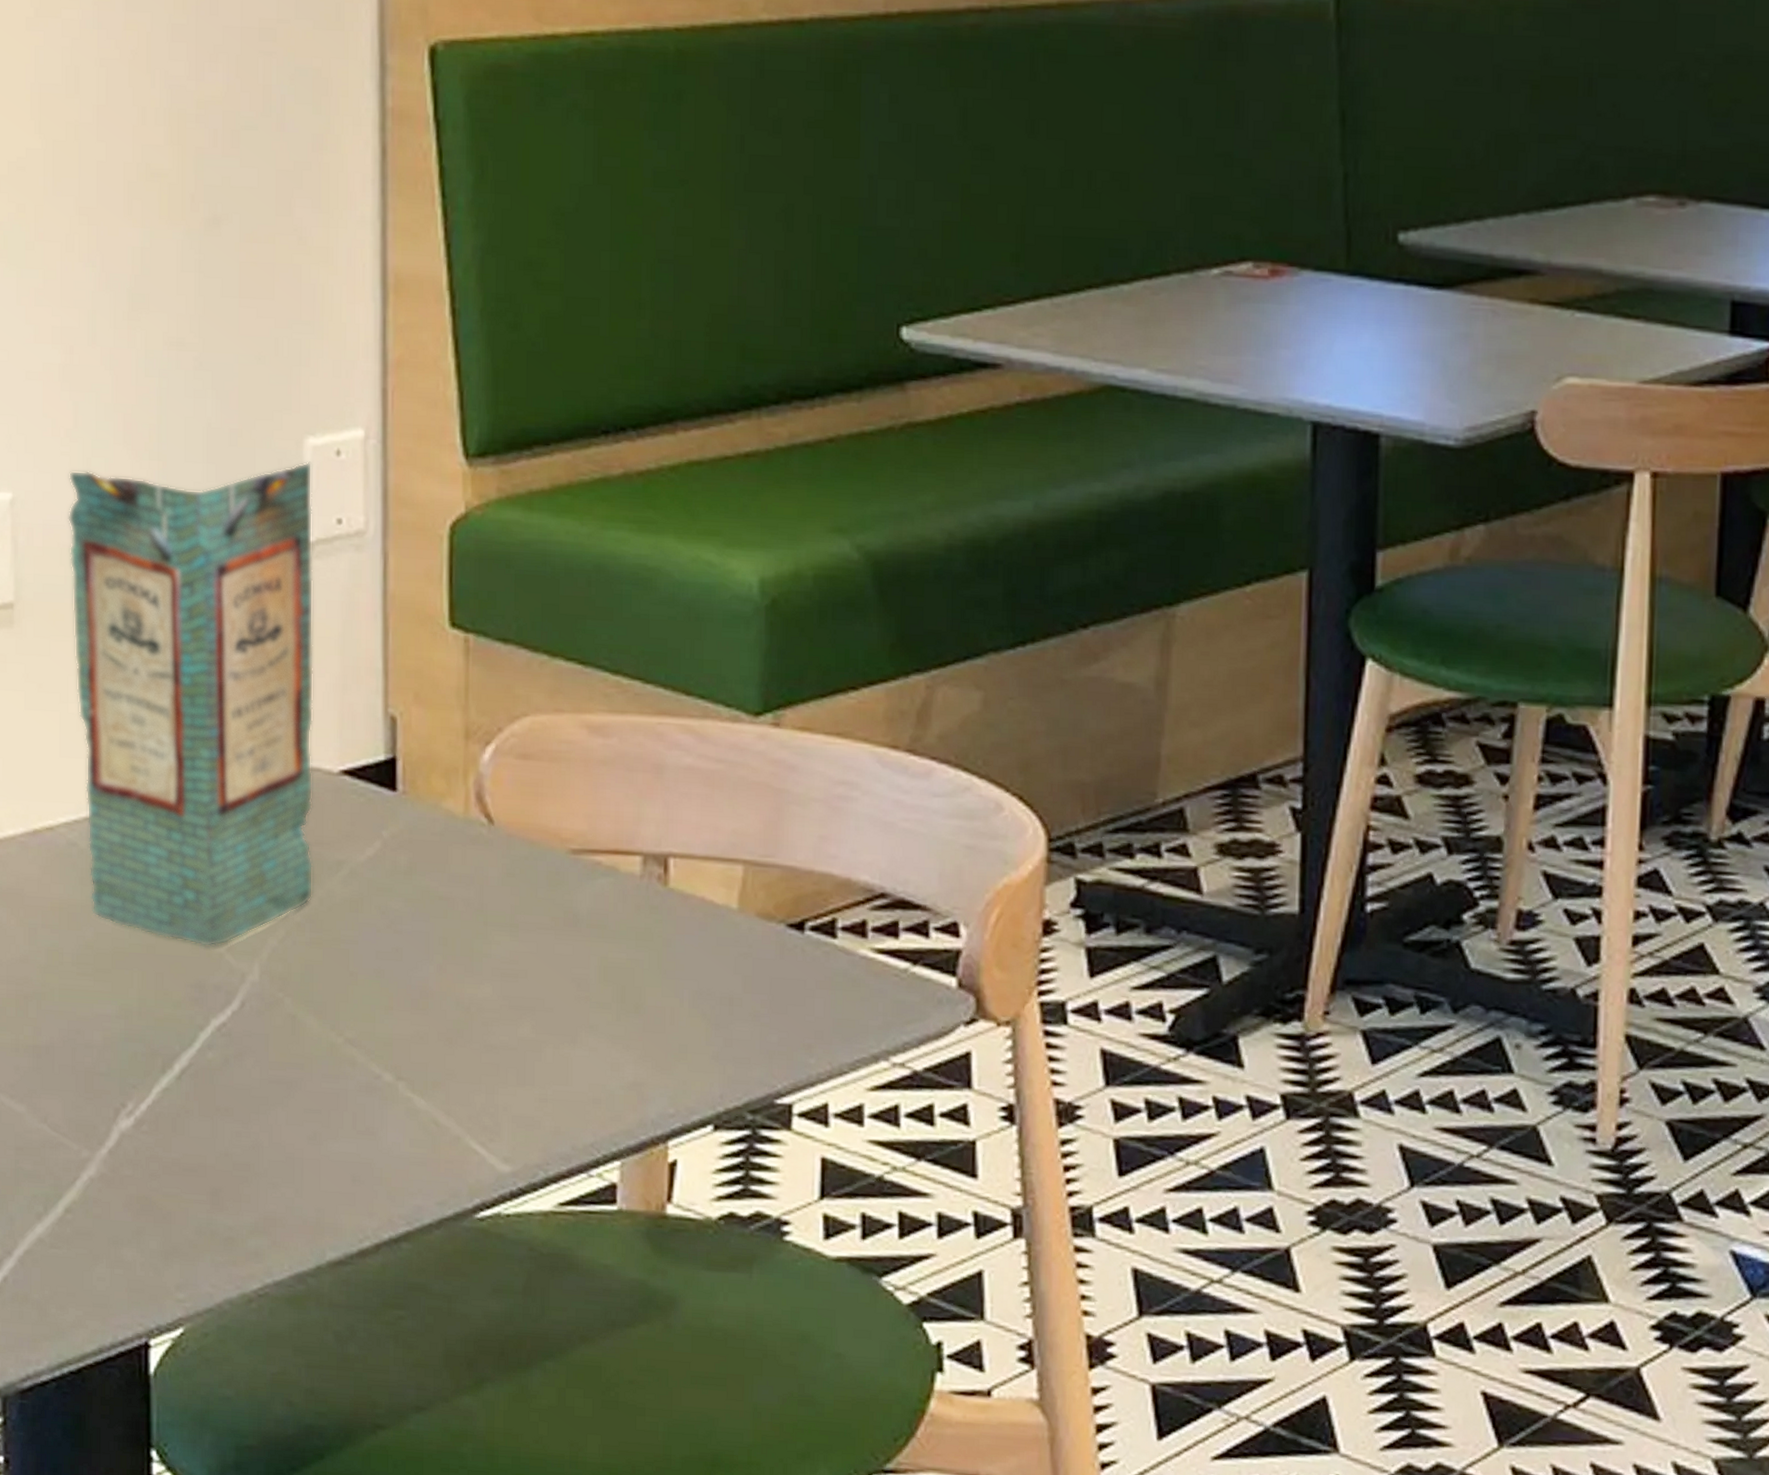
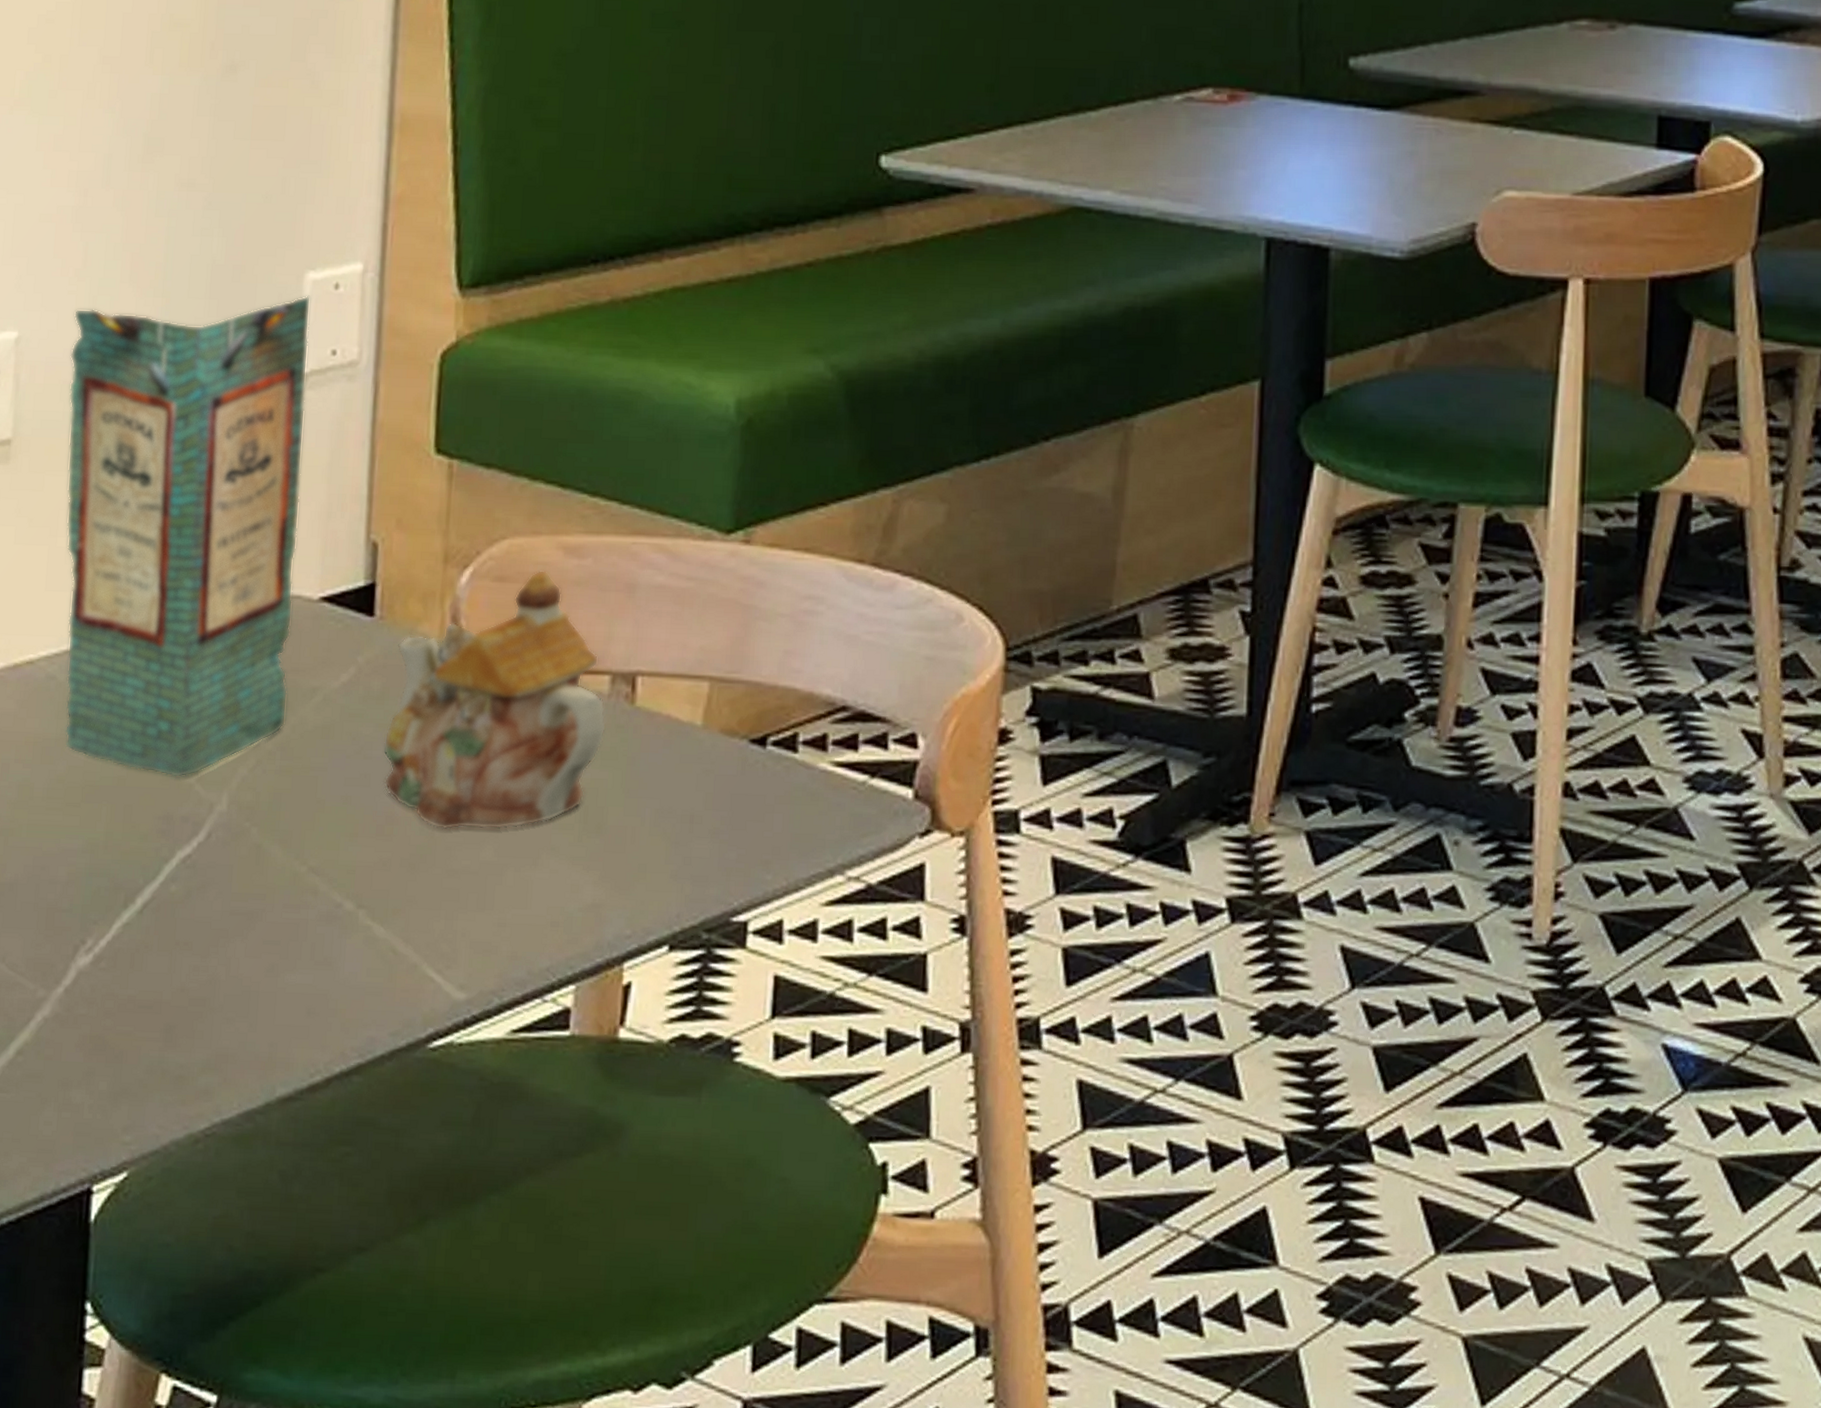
teapot: none [414,748,640,1007] -> present [383,569,607,830]

